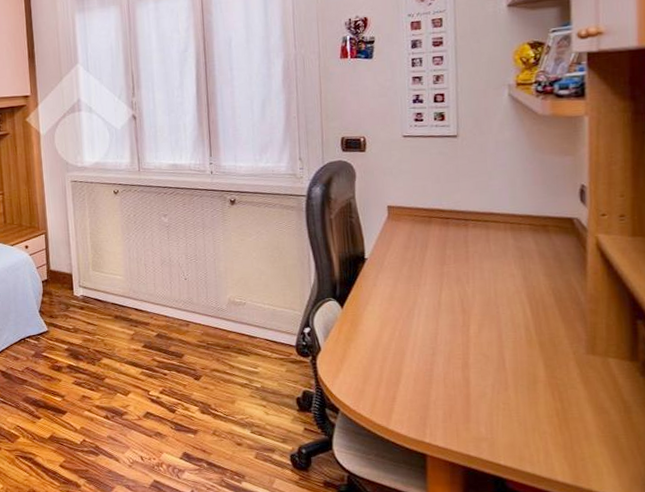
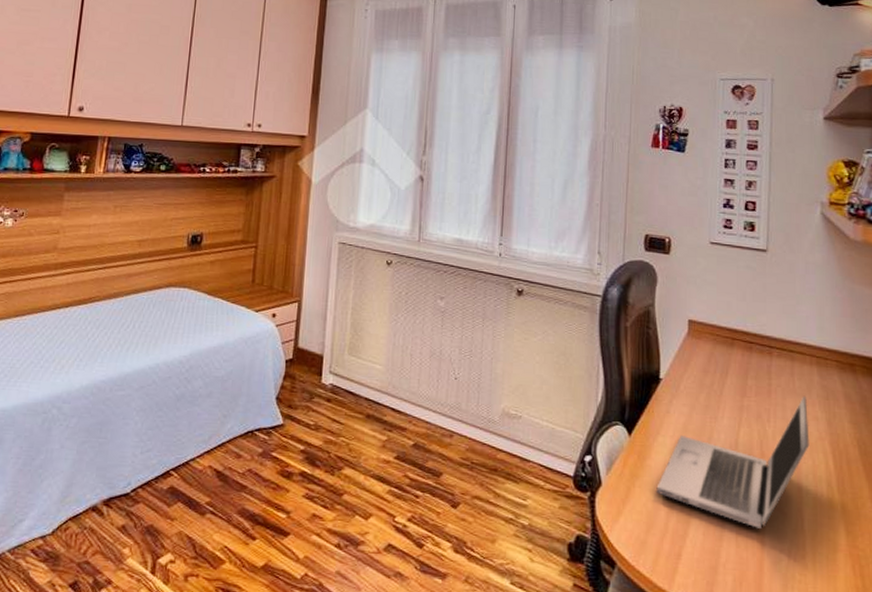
laptop: none [369,257,507,371] -> present [656,395,810,529]

